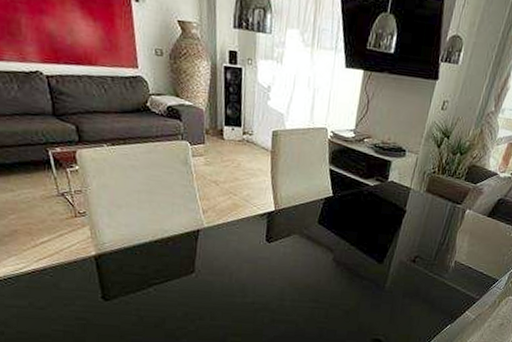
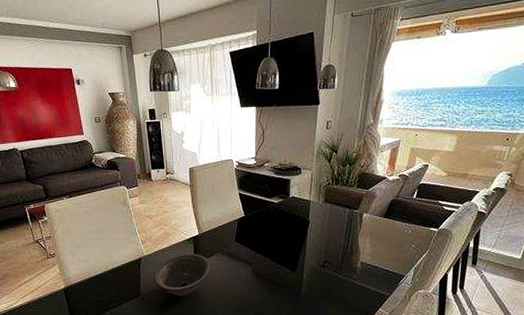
decorative bowl: none [213,230,285,279] -> present [153,253,211,296]

